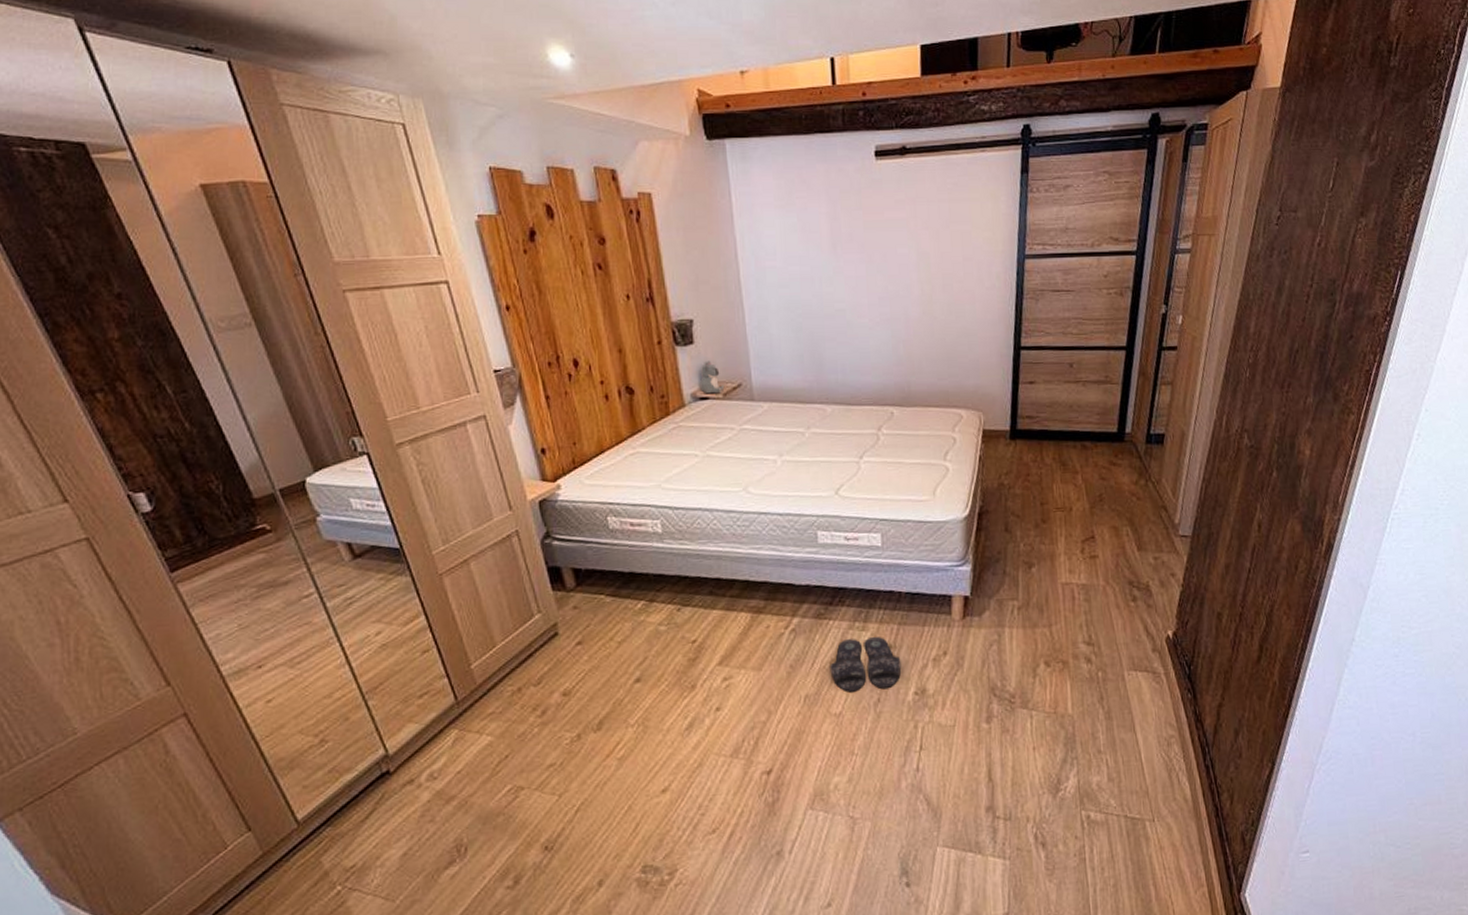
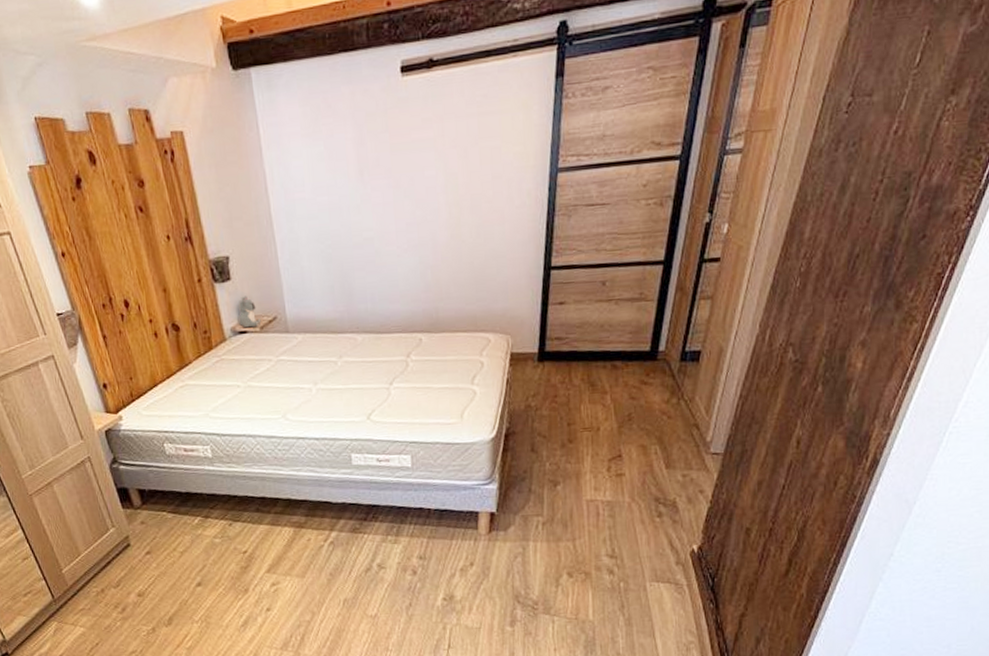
slippers: present [830,636,901,692] -> none [365,548,430,597]

